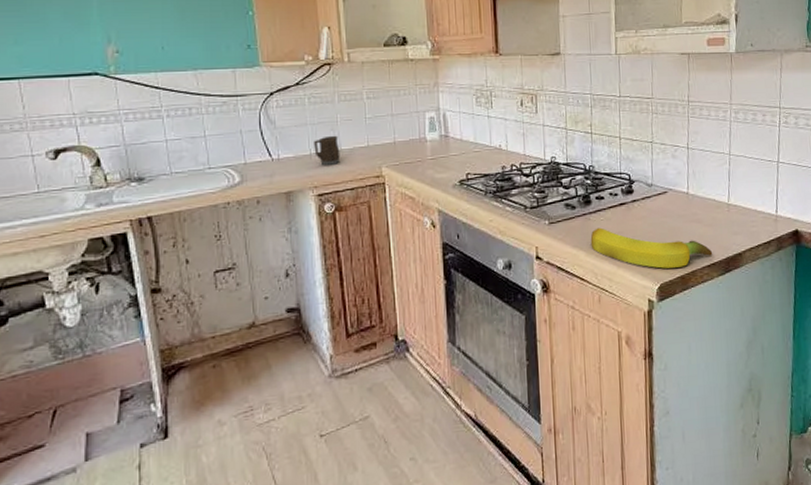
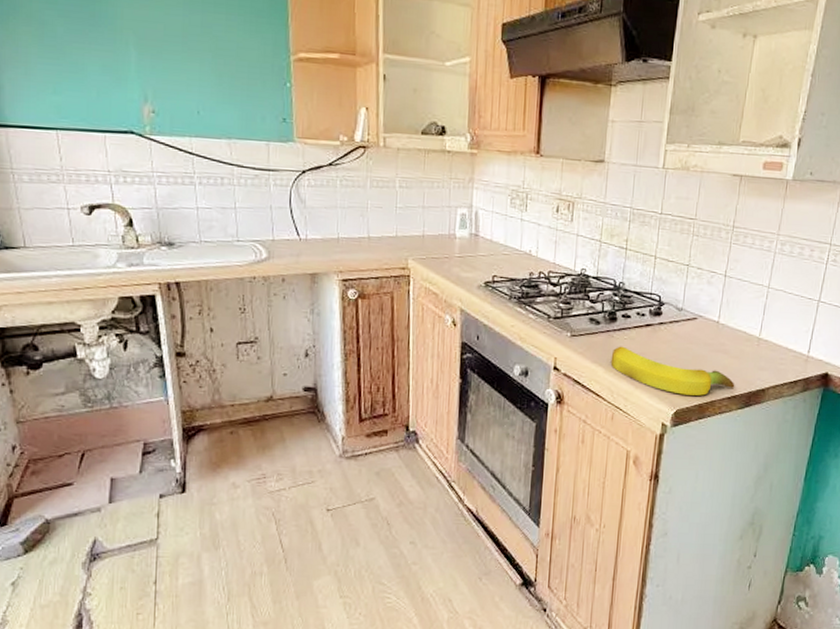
mug: present [314,135,340,166] -> none [342,221,368,252]

